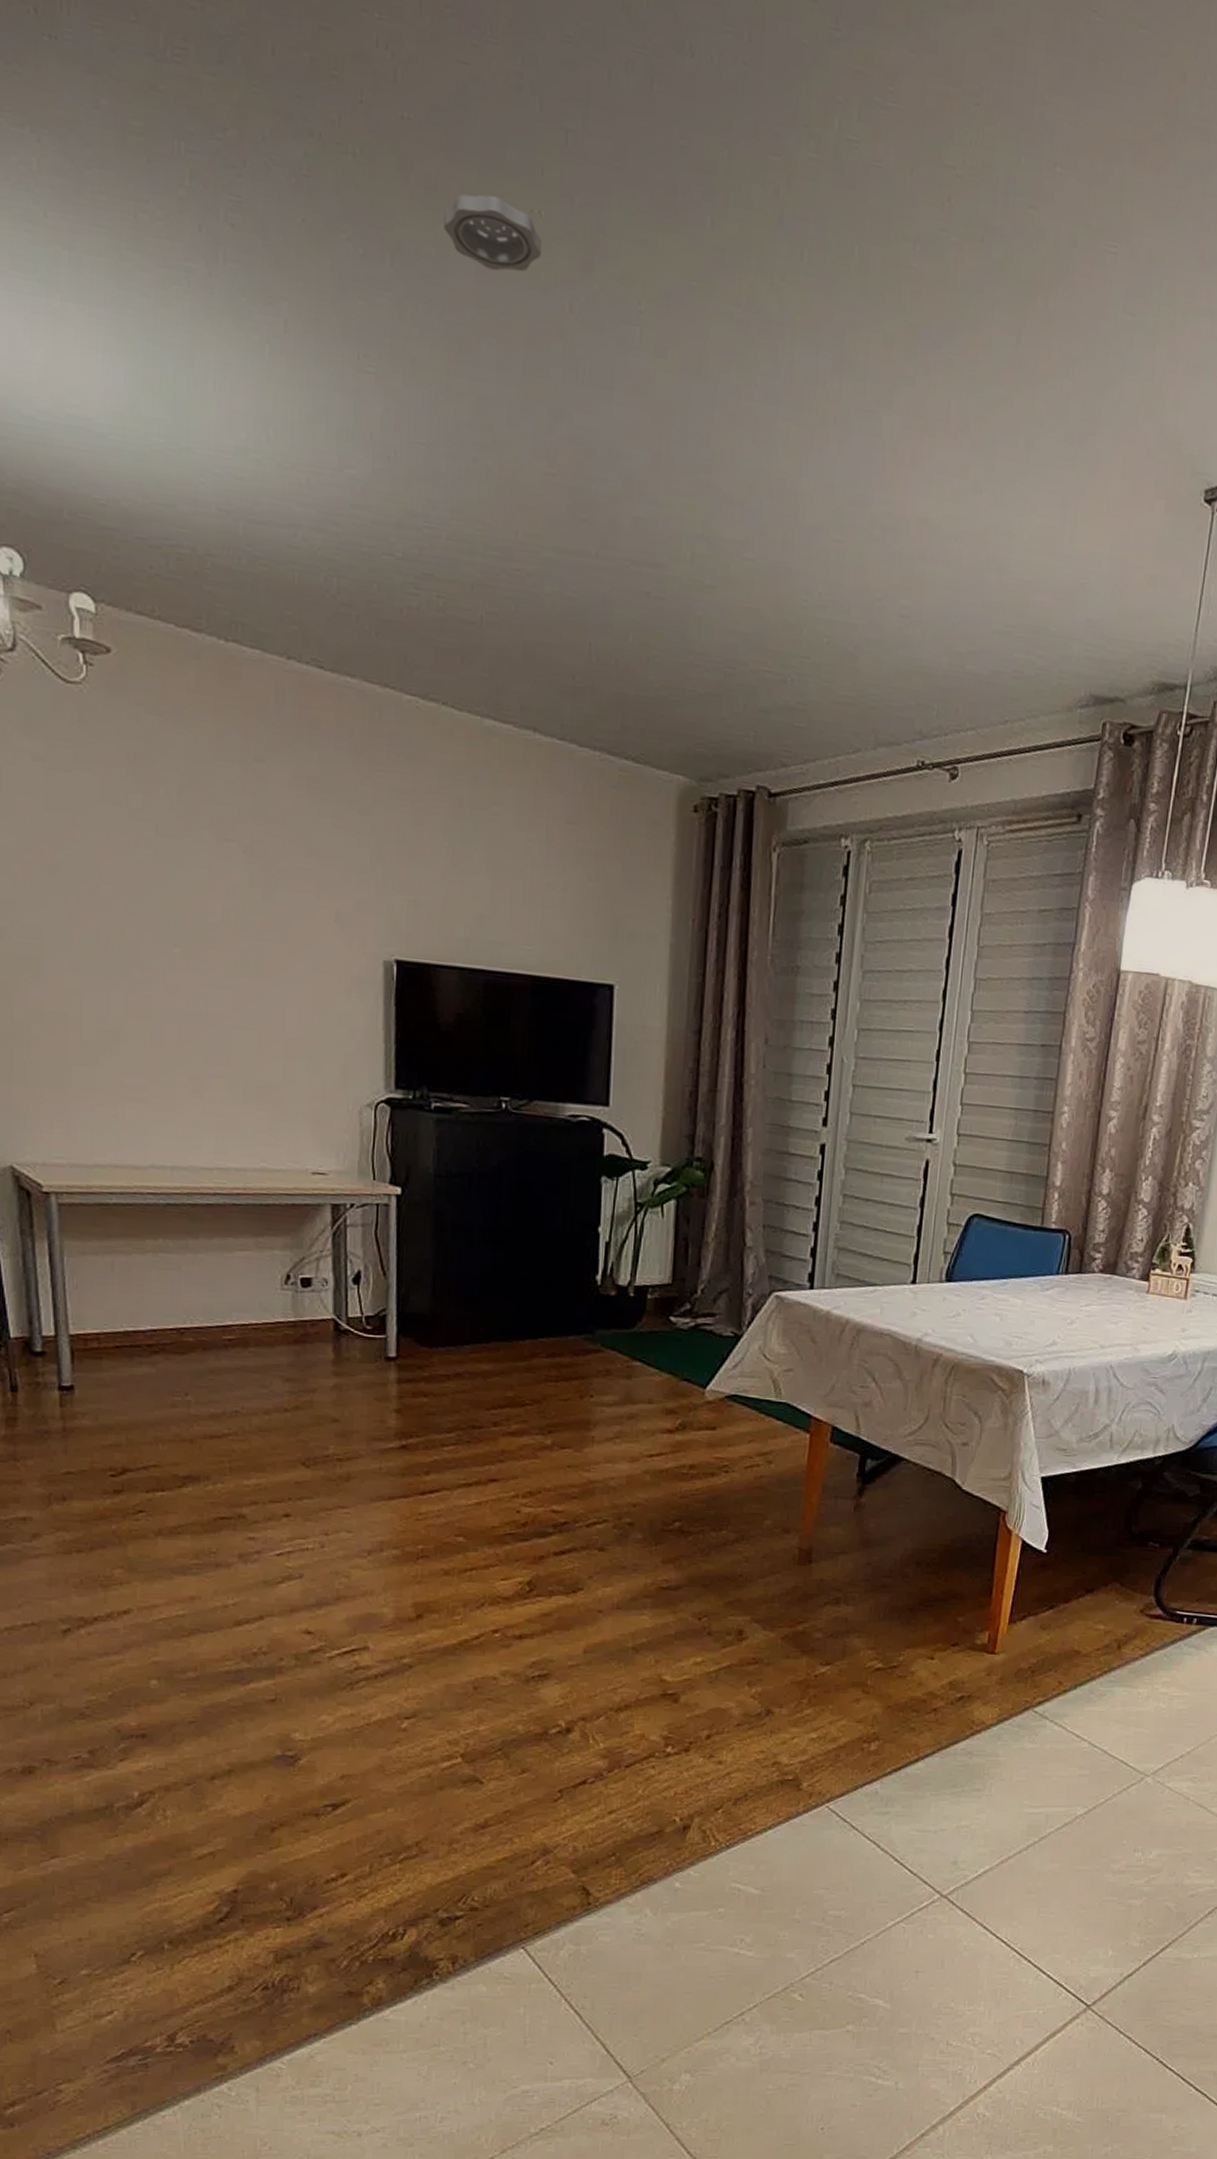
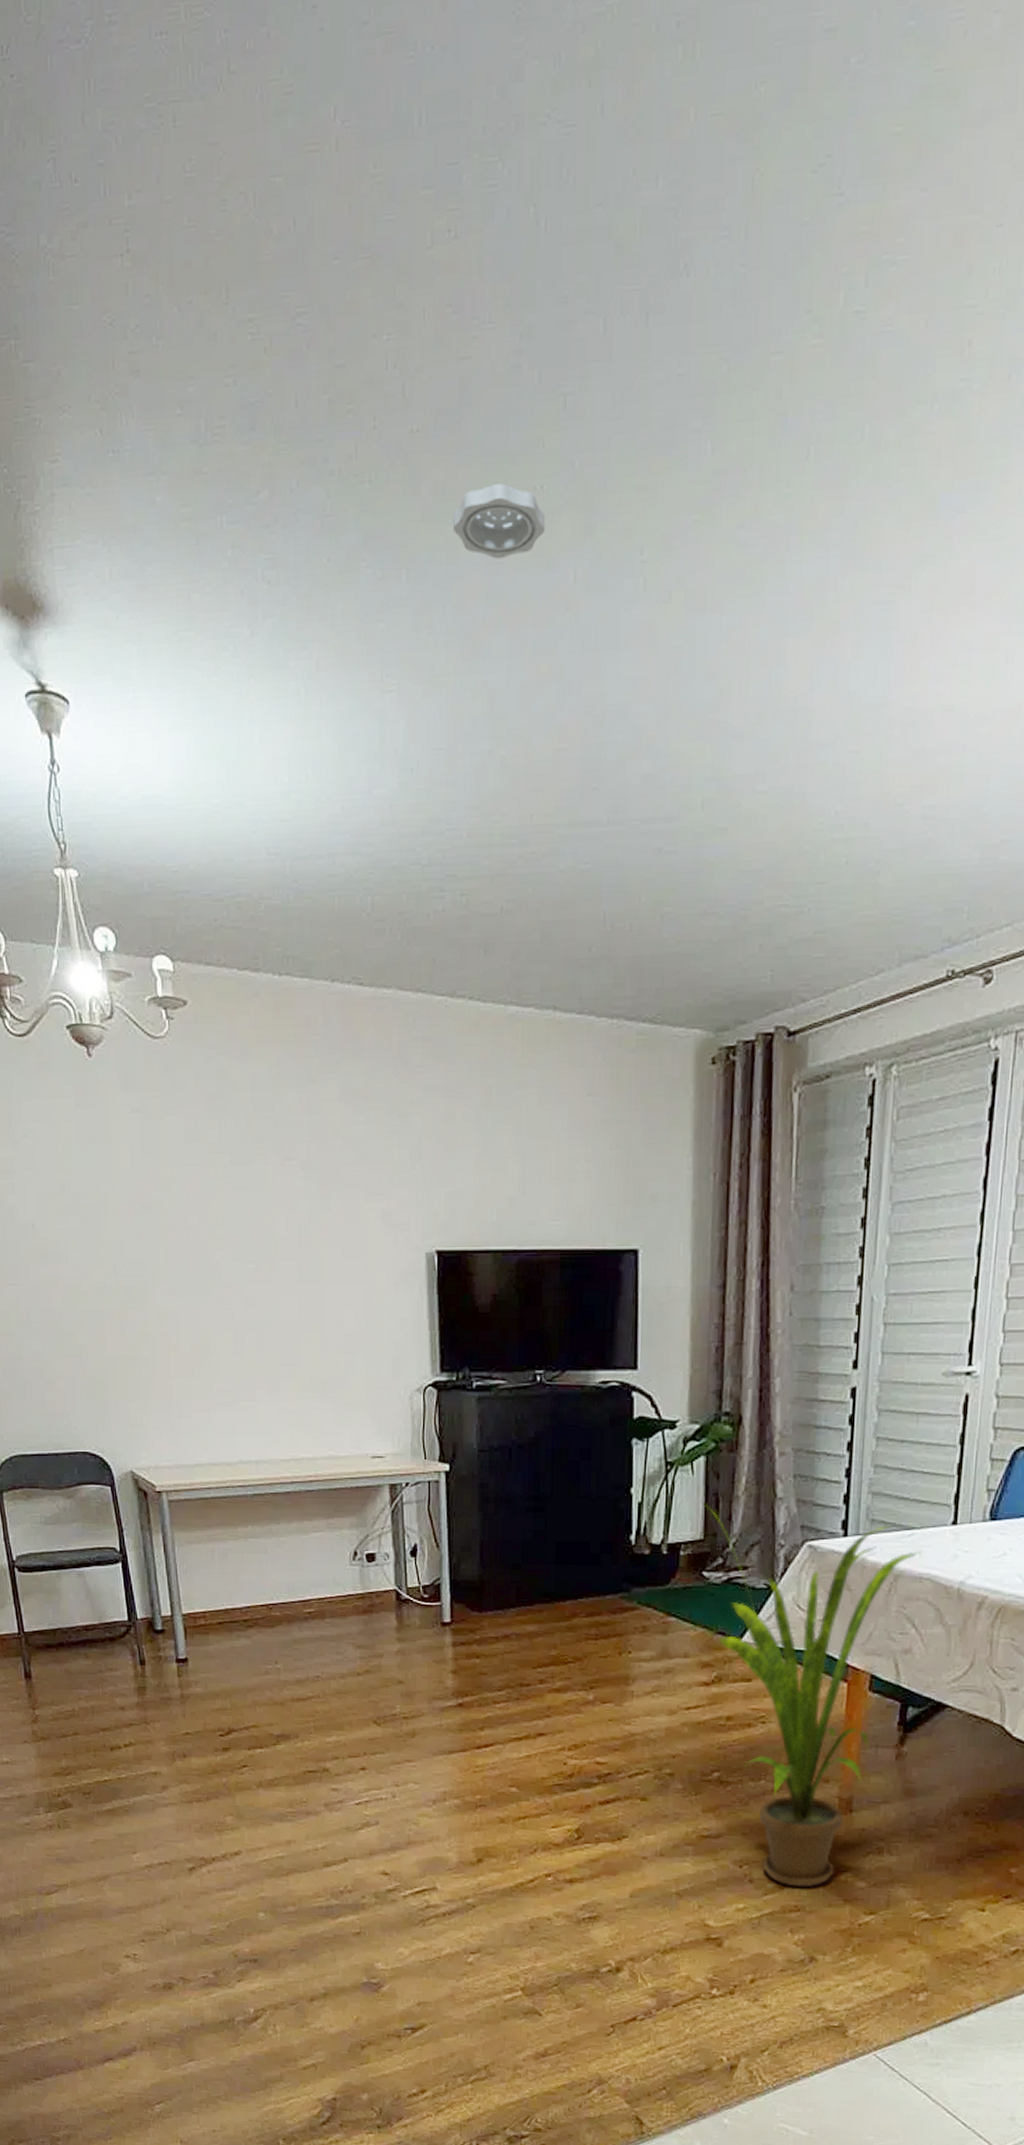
house plant: none [672,1247,883,1639] -> present [703,1503,922,1888]

